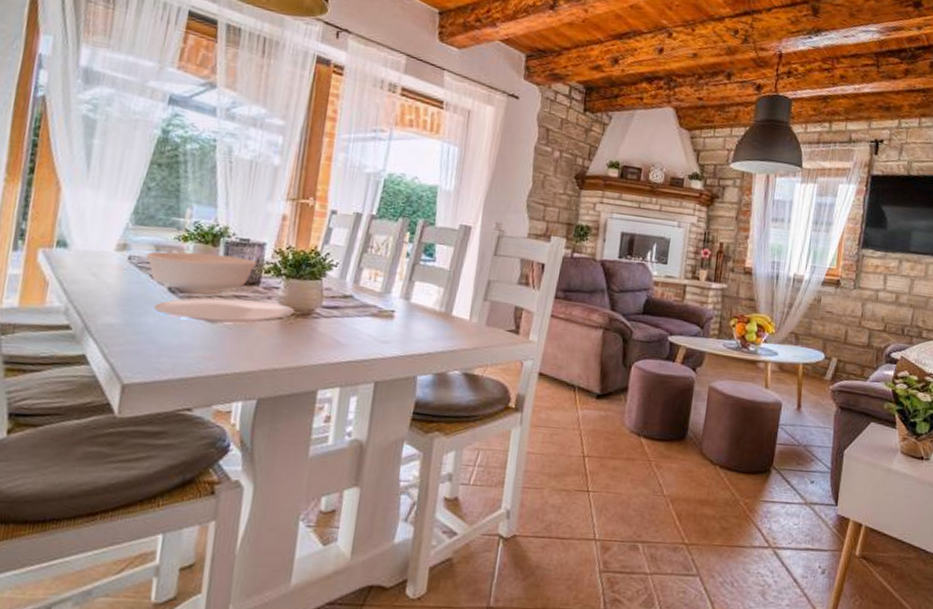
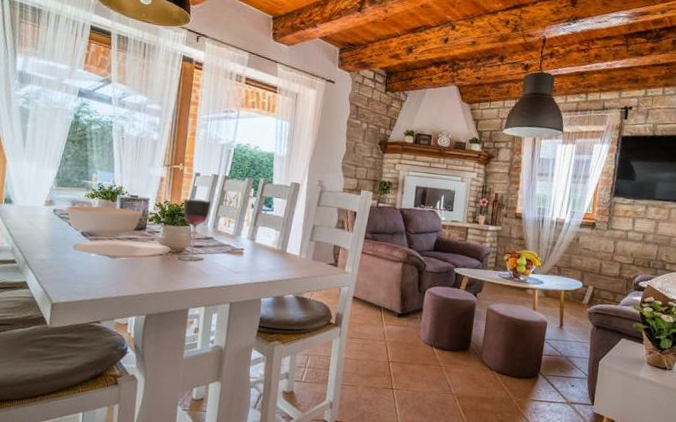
wineglass: none [305,244,352,327] -> present [179,199,212,261]

